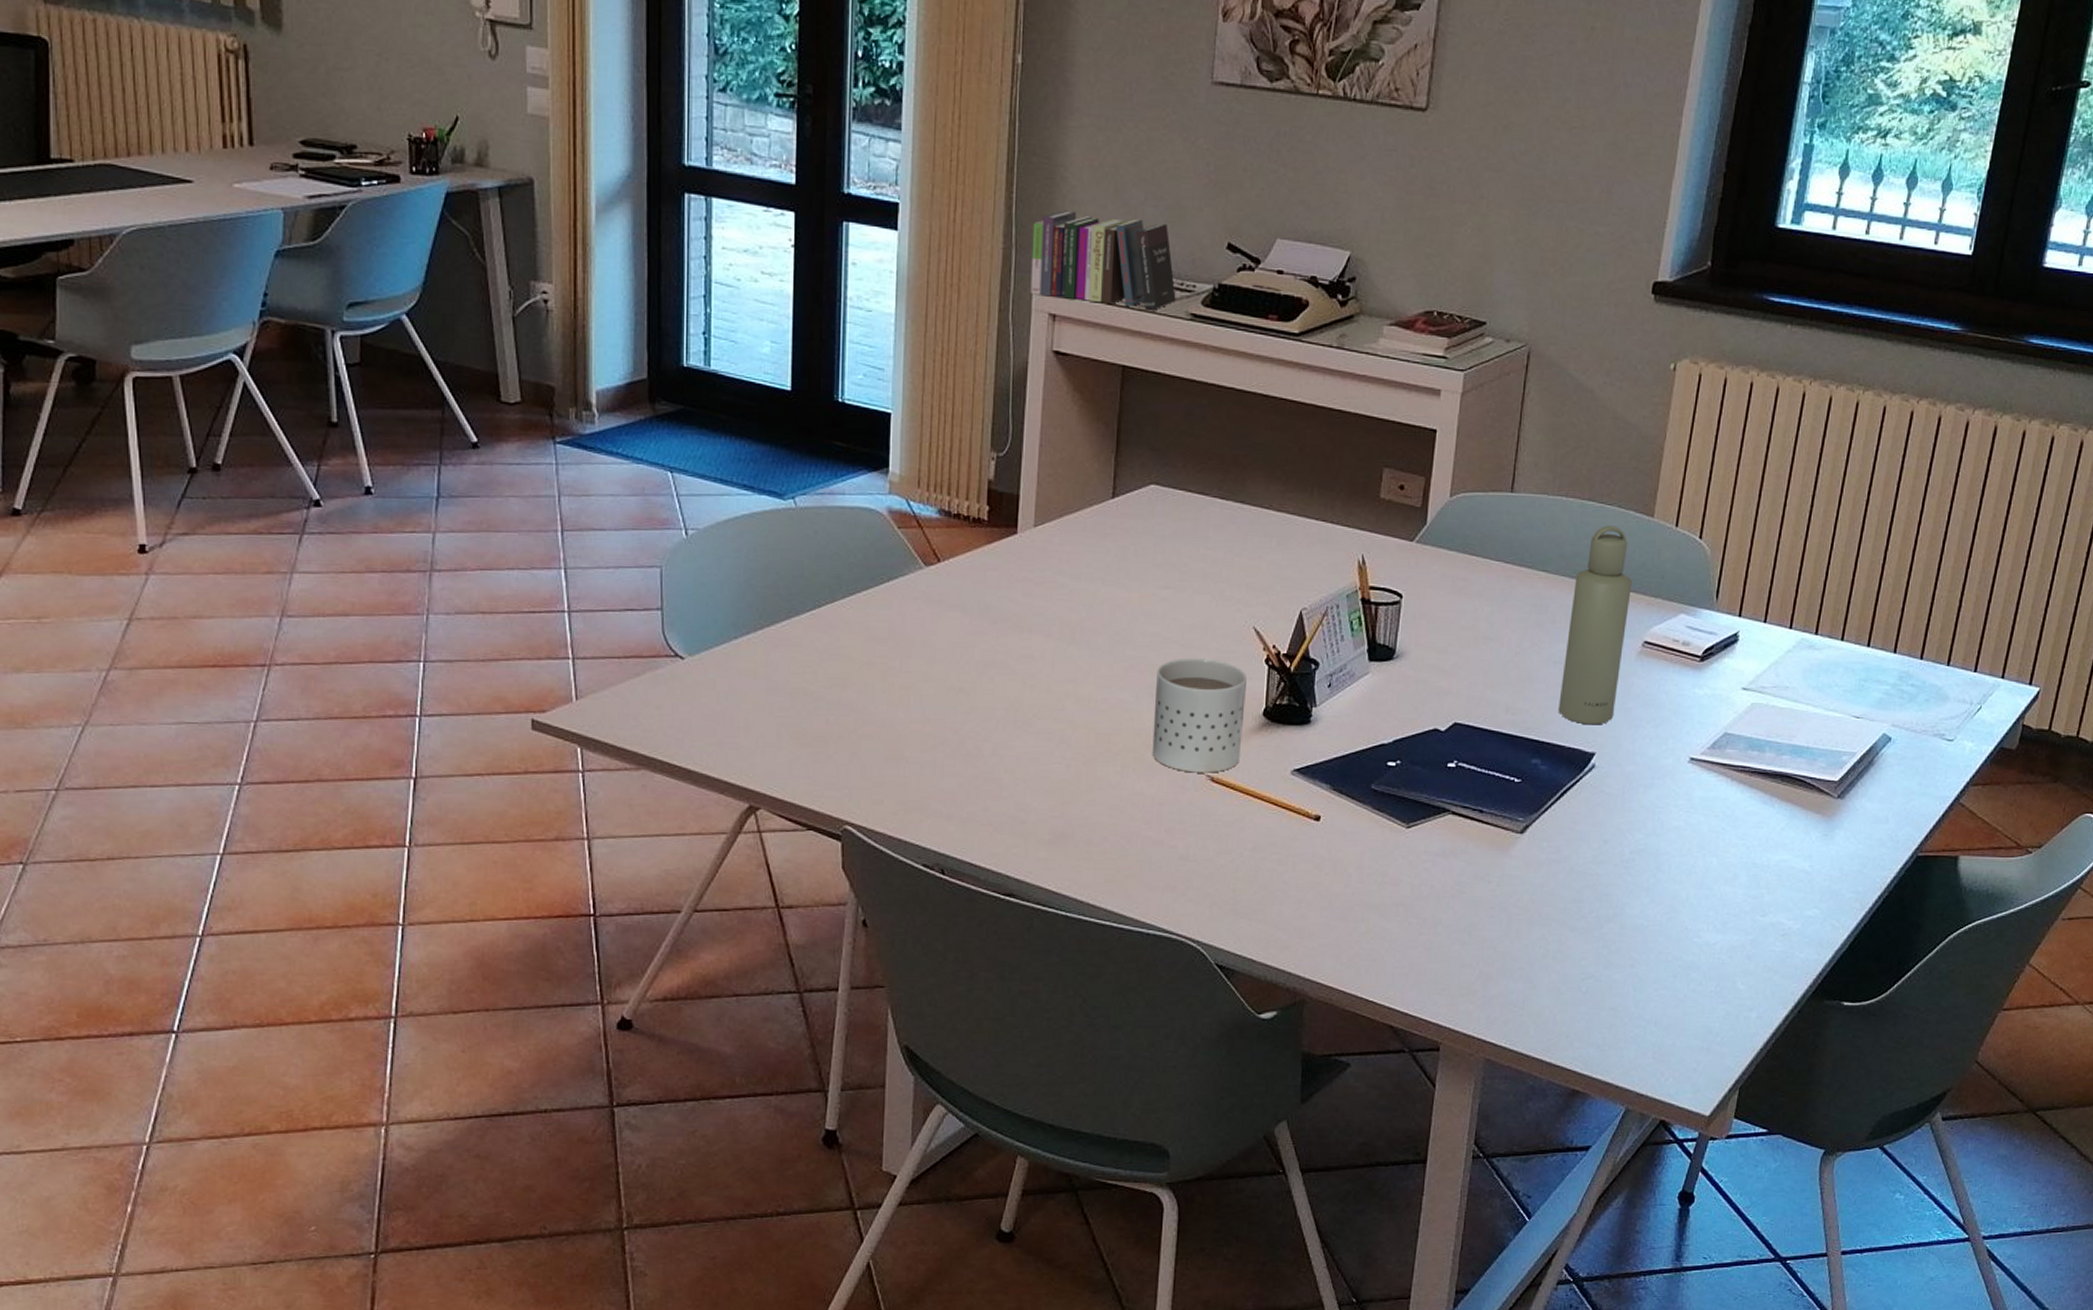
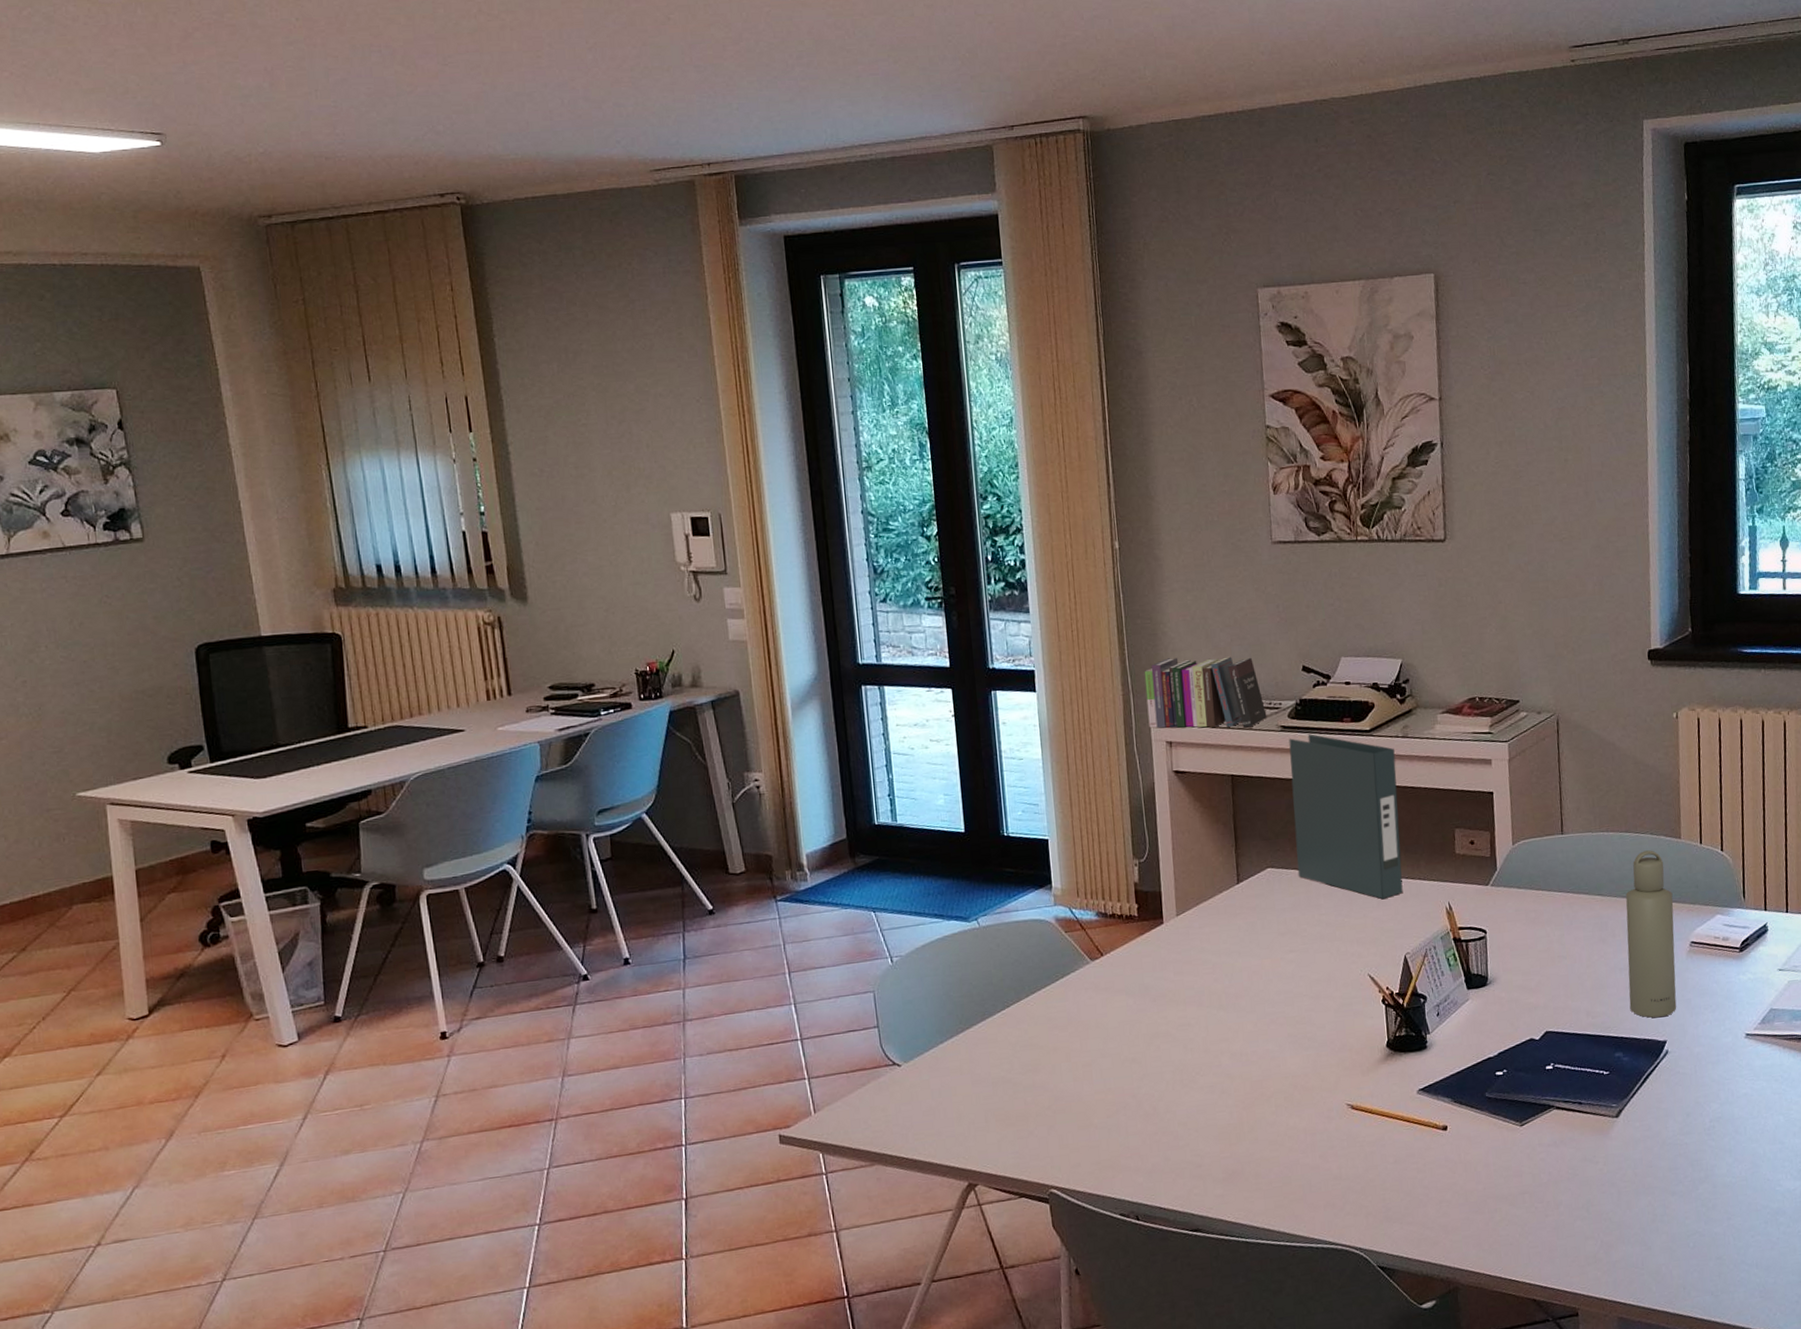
mug: present [1152,658,1247,773] -> none [1293,1006,1373,1104]
binder: none [1186,328,1325,541] -> present [1289,734,1403,900]

